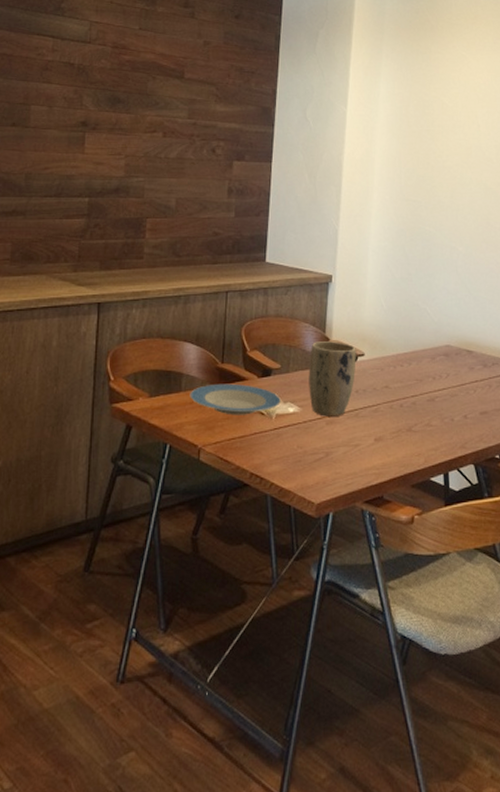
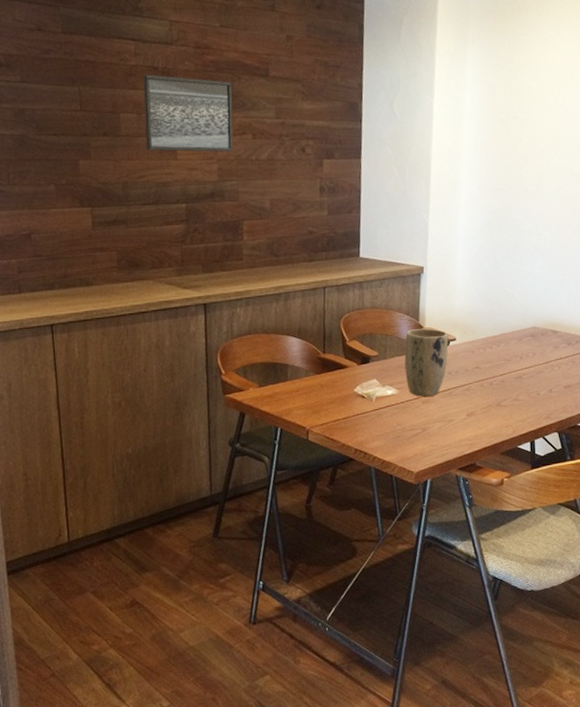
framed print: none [53,70,146,149] -> present [143,74,233,153]
plate: present [190,383,281,415] -> none [296,371,380,400]

